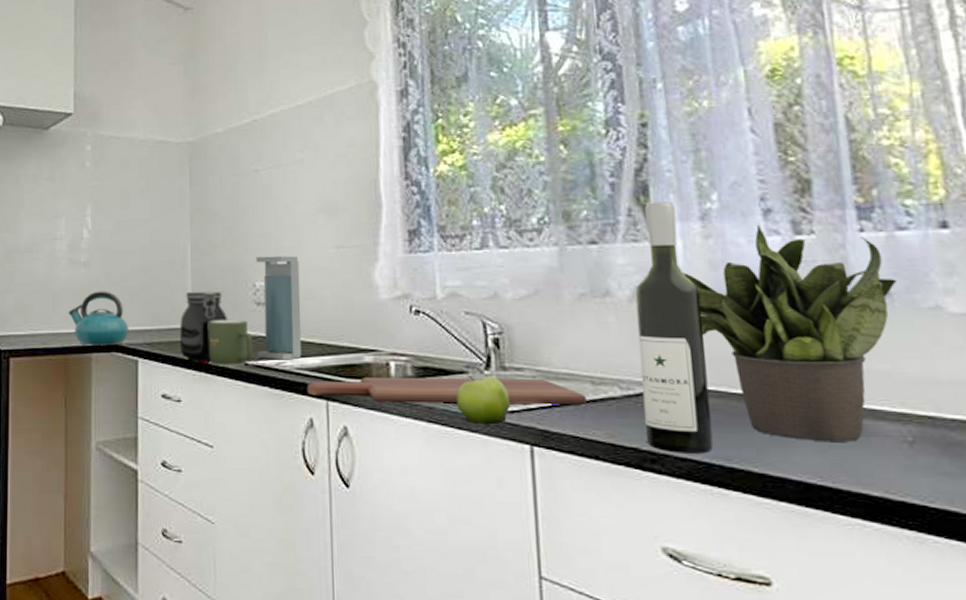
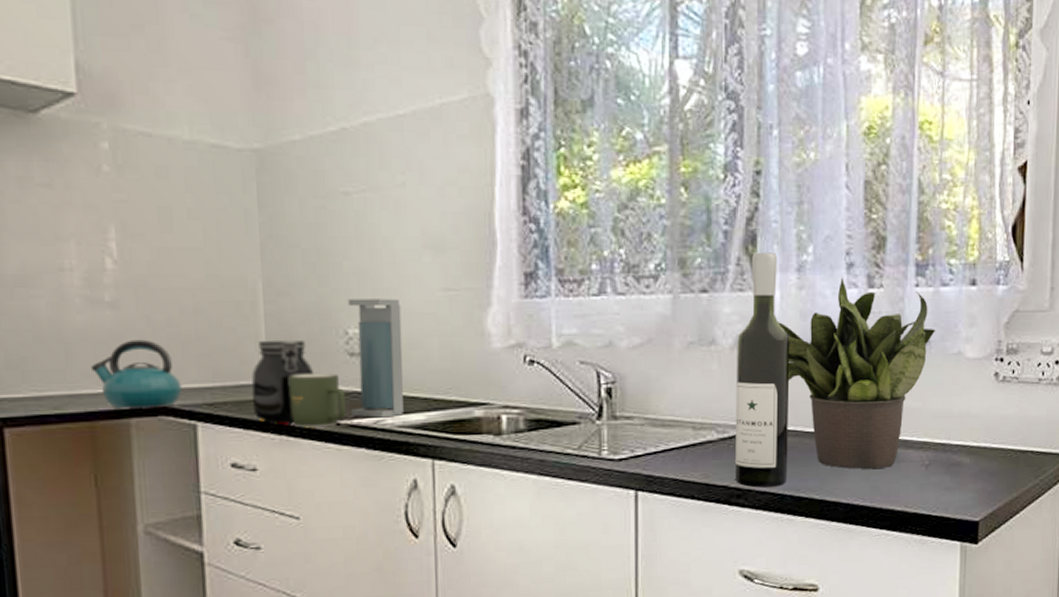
cutting board: present [307,376,586,406] -> none [410,426,687,458]
fruit: present [456,374,511,425] -> none [568,425,619,475]

